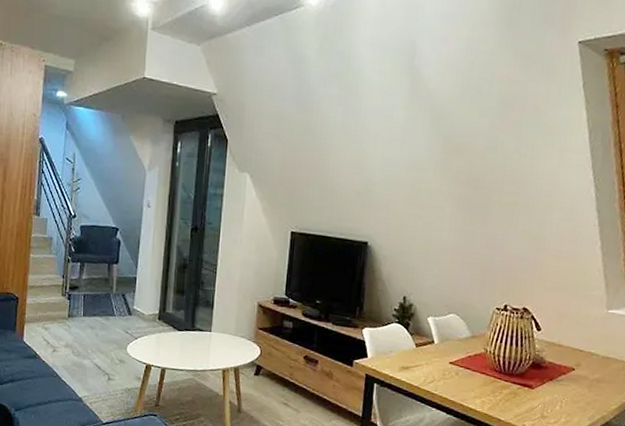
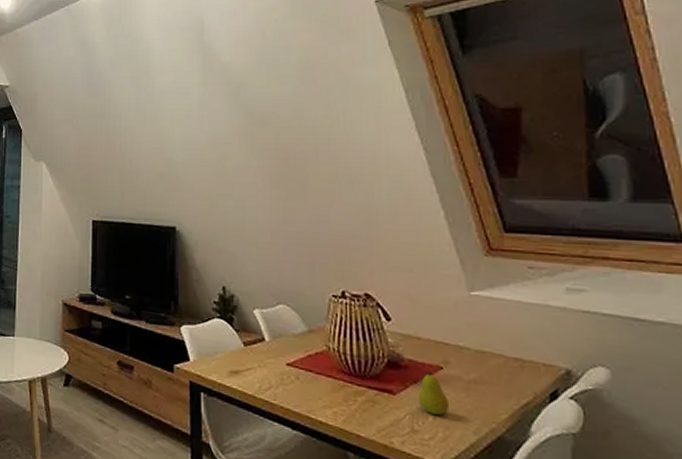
fruit: none [551,370,575,405] -> present [418,370,450,415]

